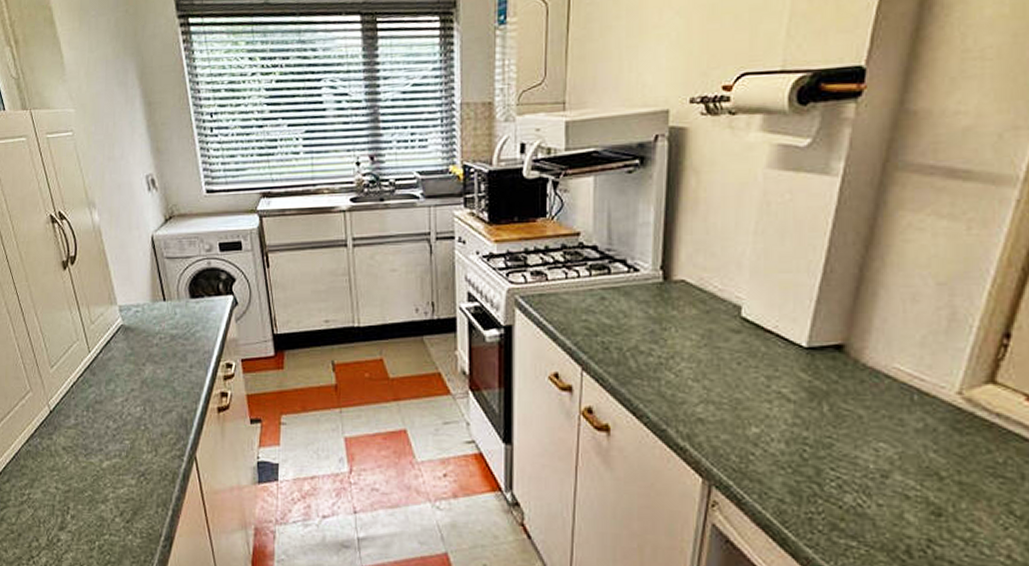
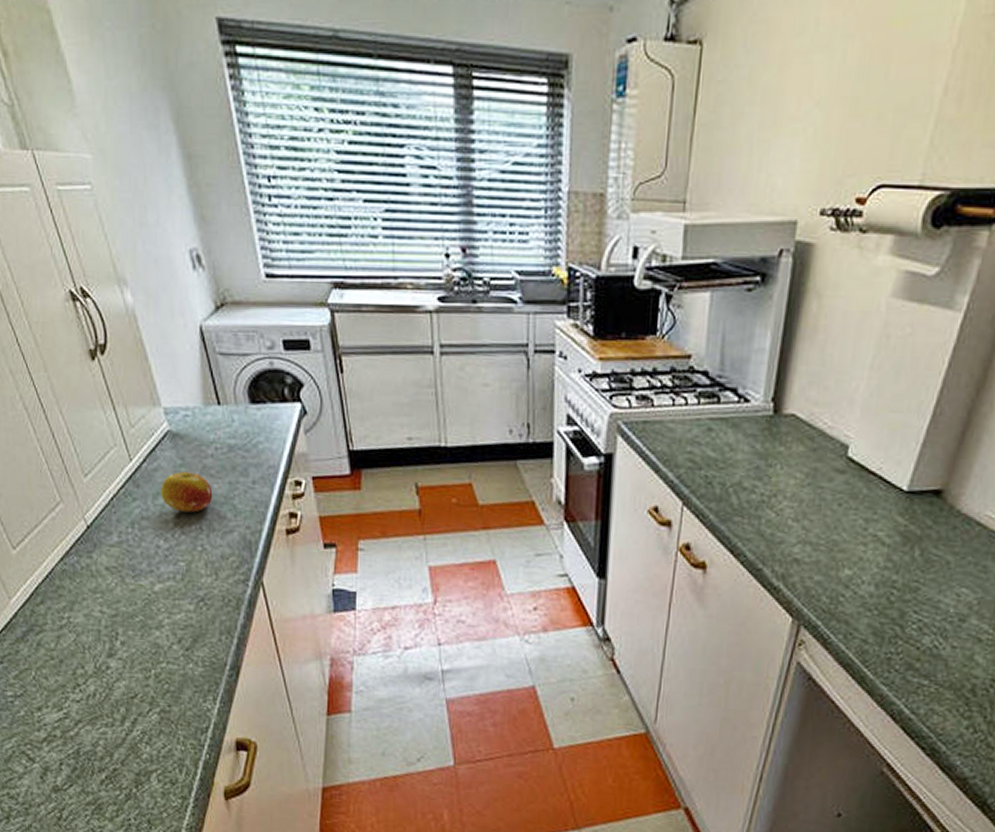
fruit: none [112,360,156,396] -> present [161,471,213,513]

